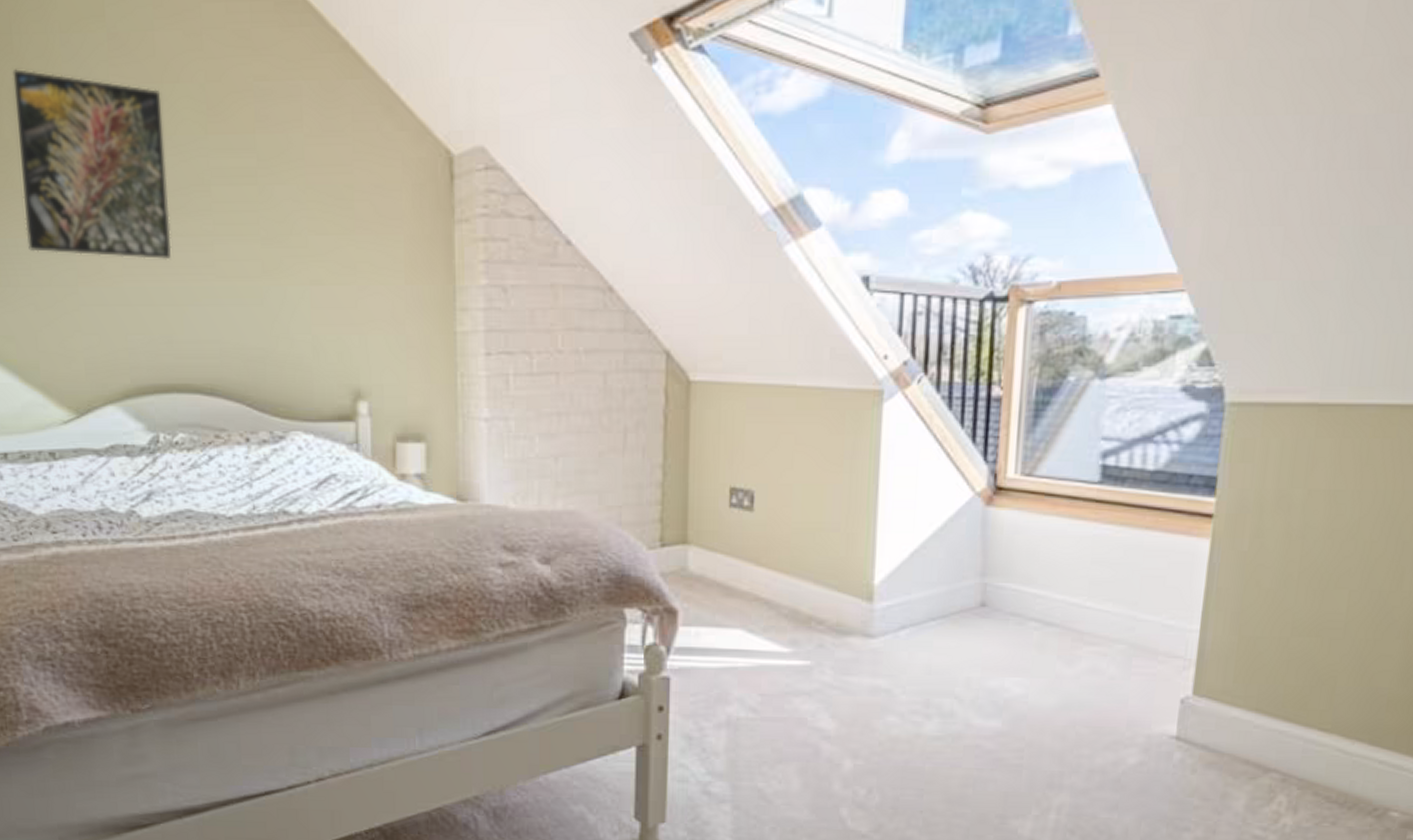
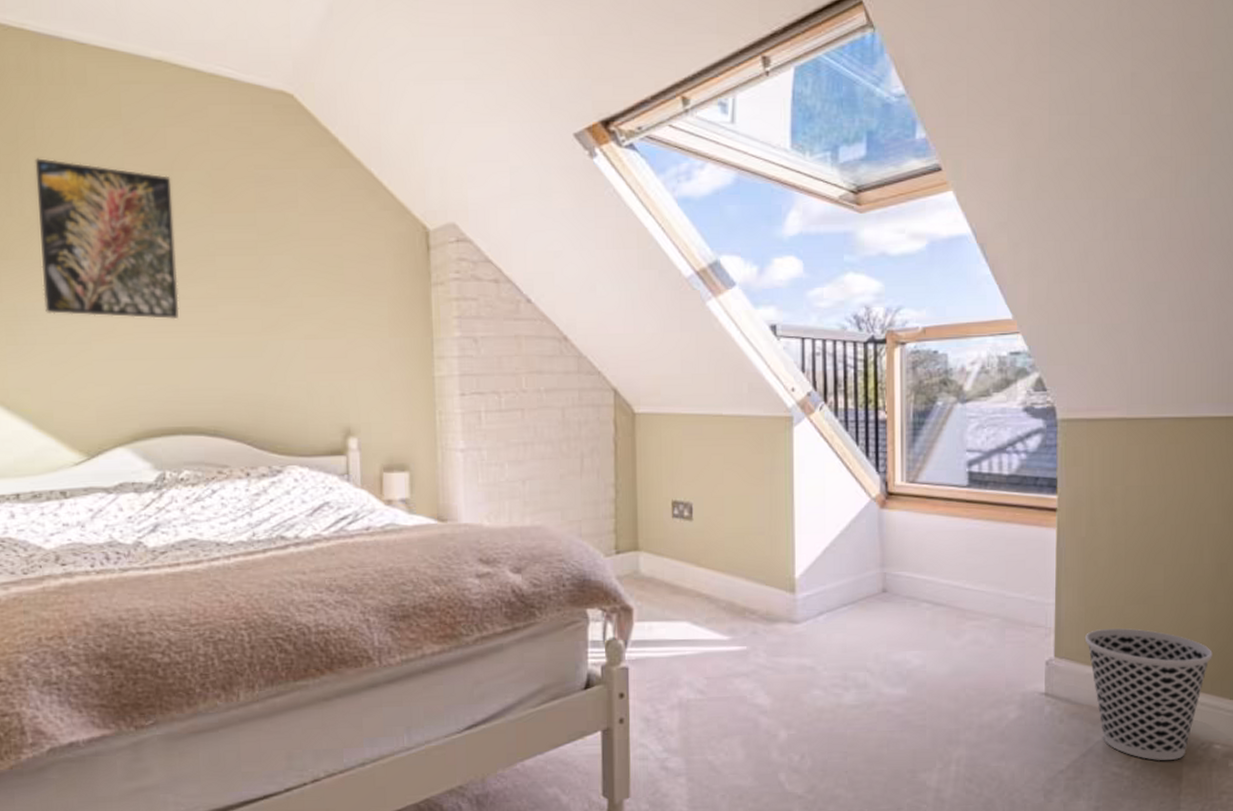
wastebasket: none [1233,664,1402,826] -> present [1084,628,1213,760]

